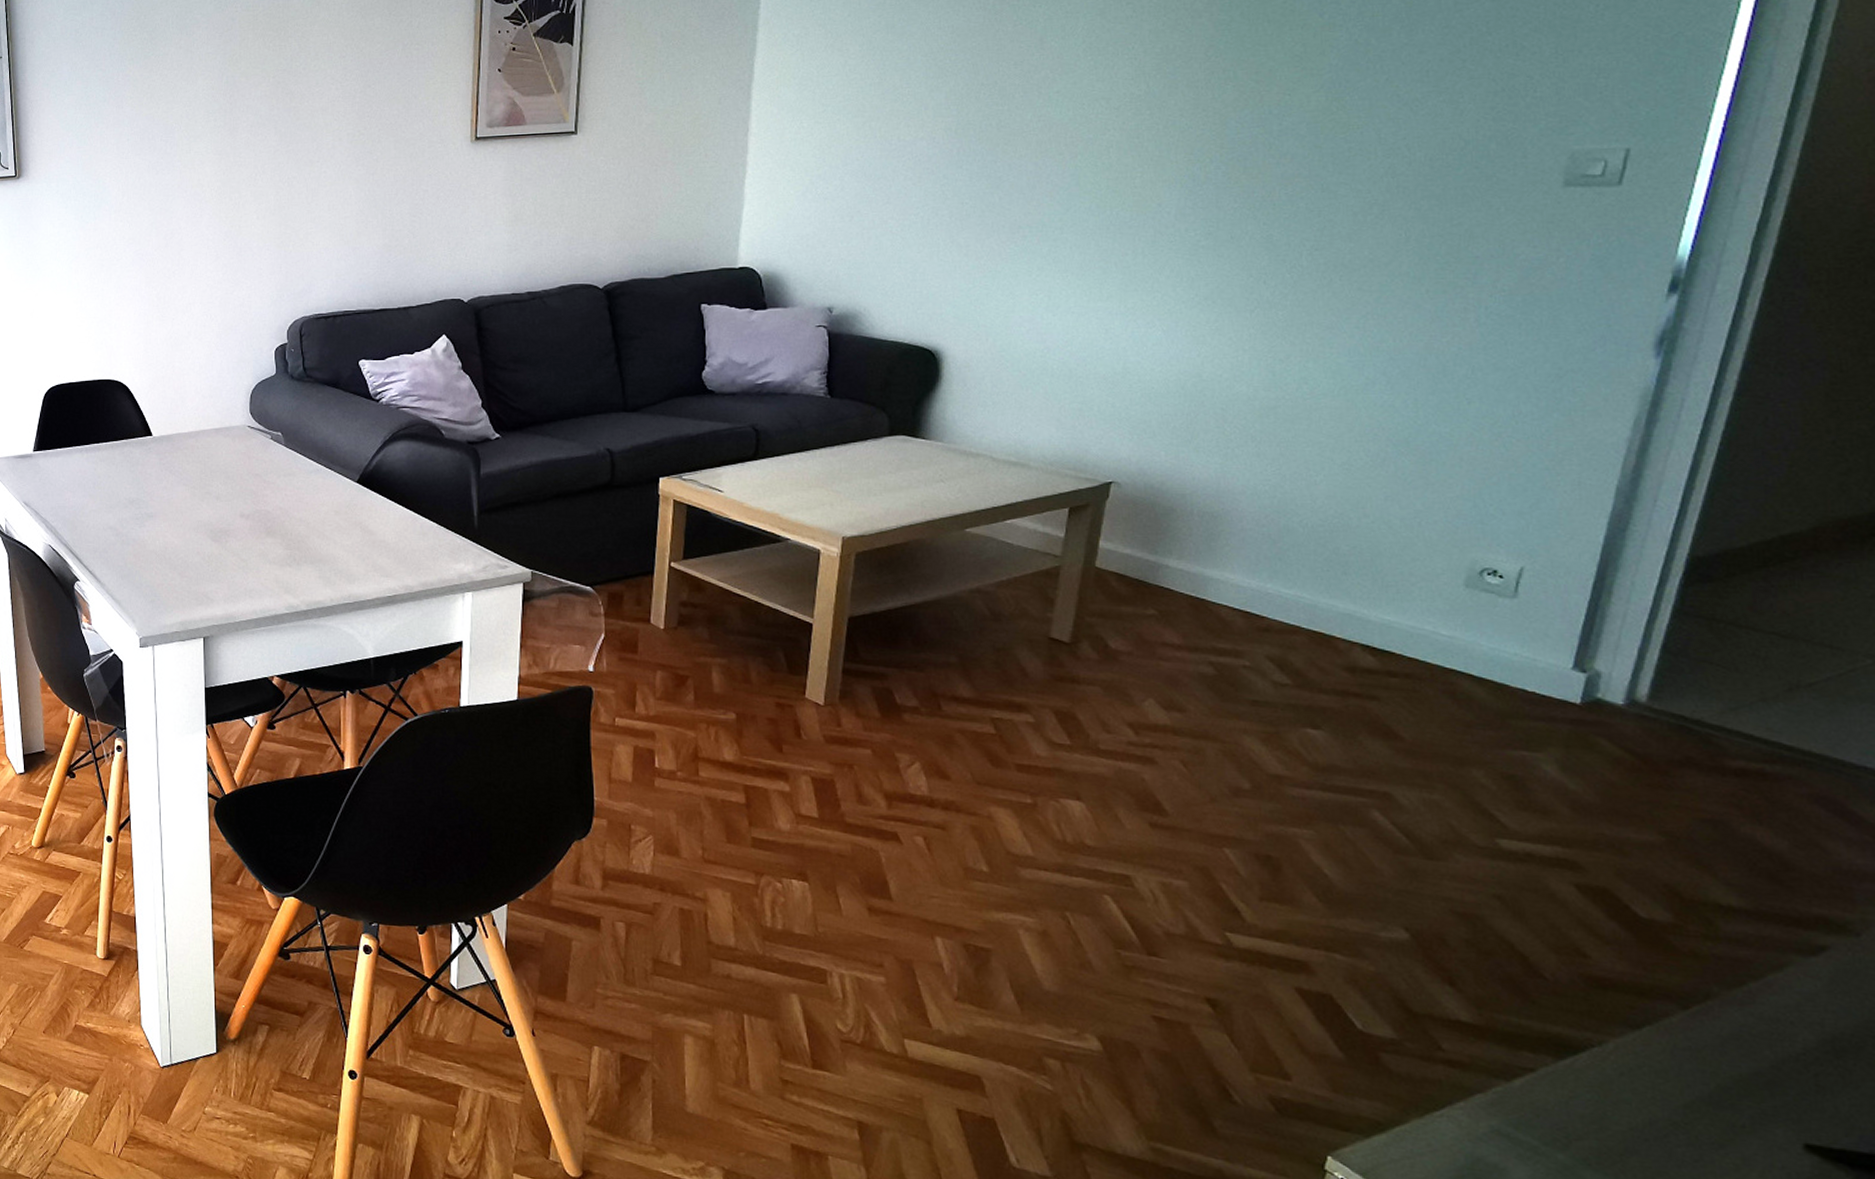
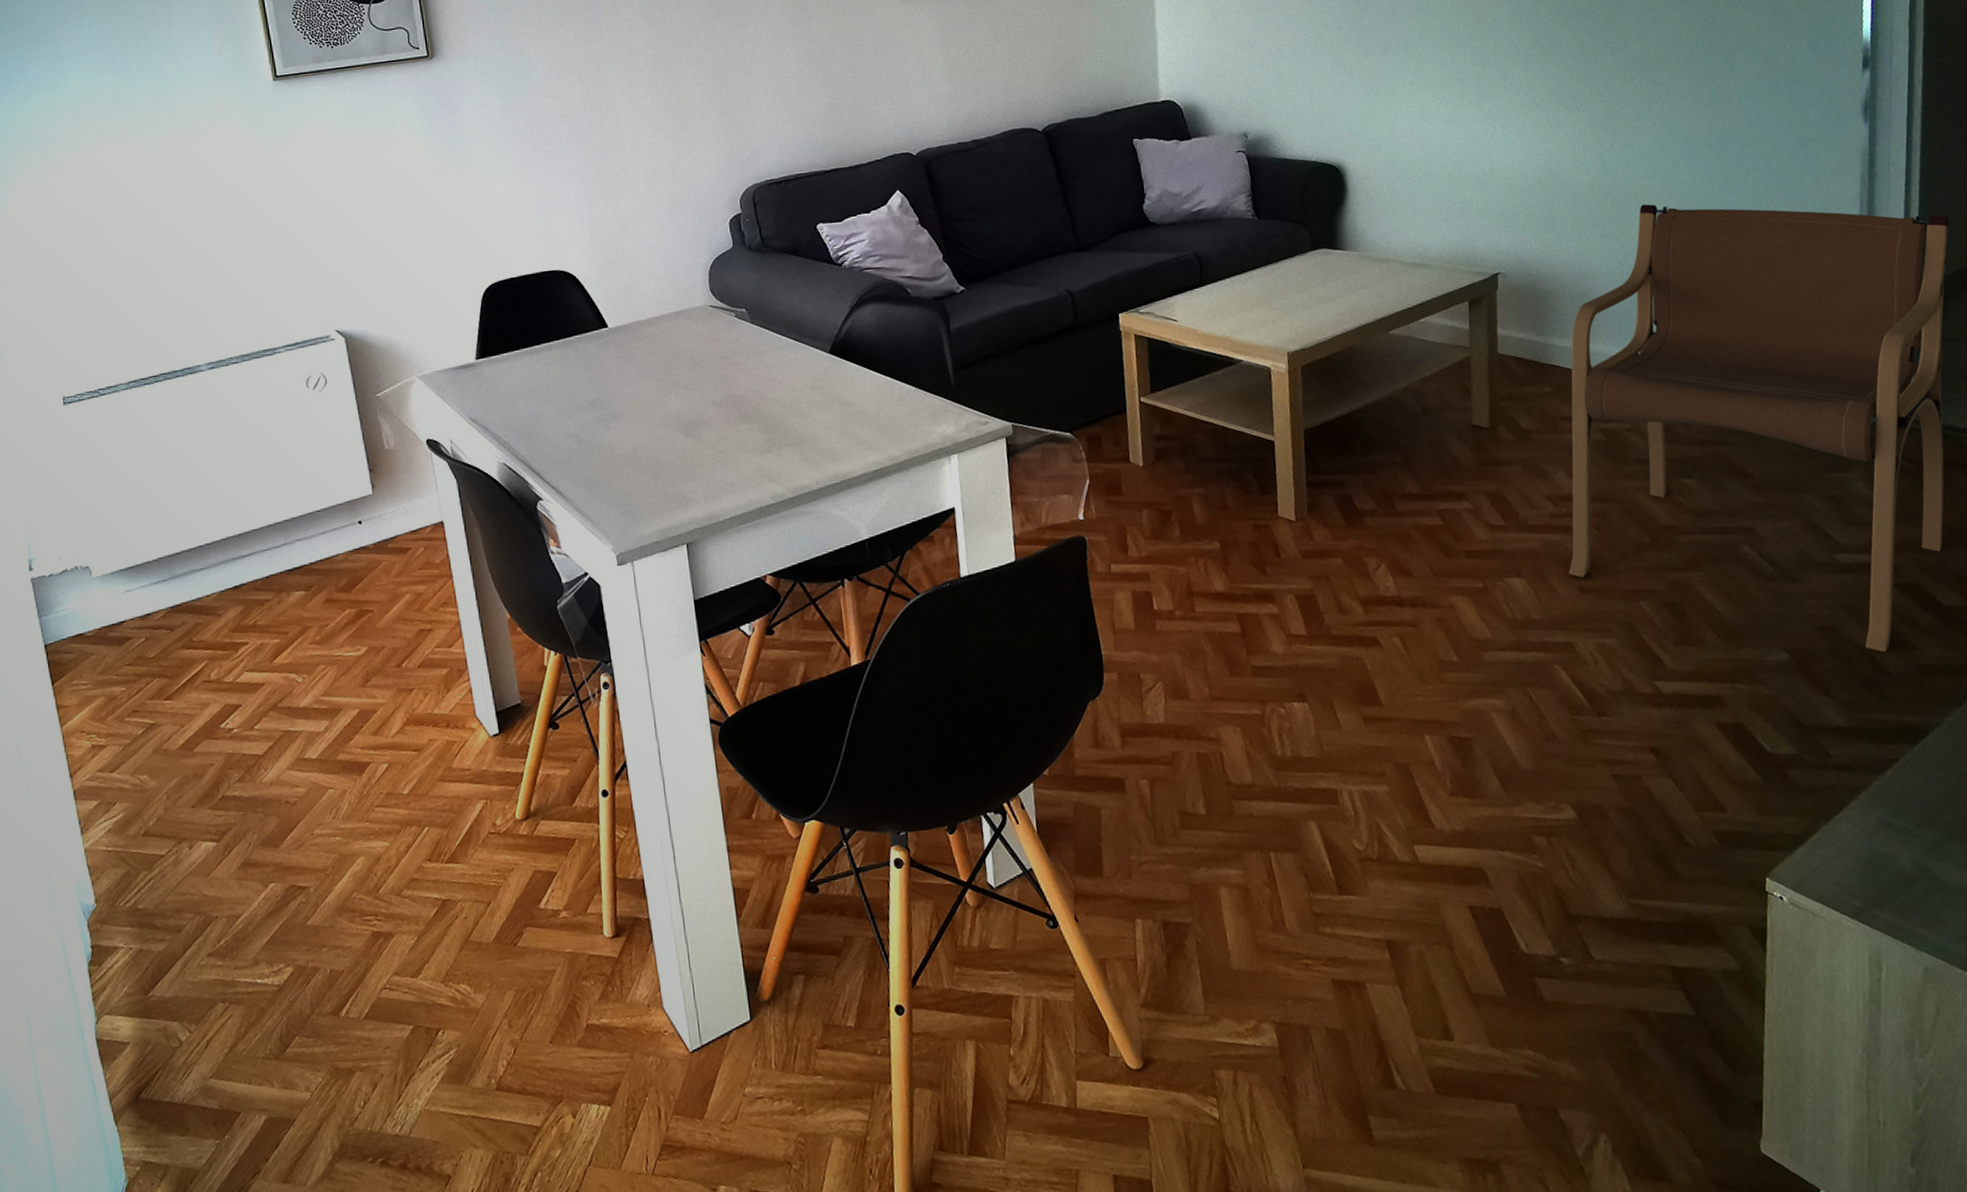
armchair: none [1139,425,1758,955] -> present [1568,204,1950,653]

